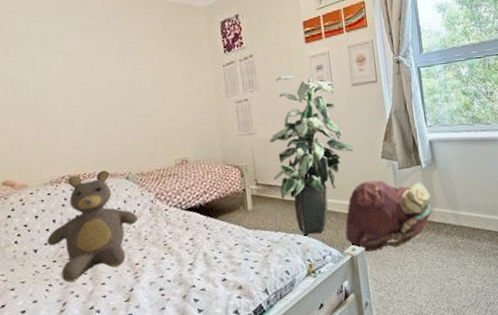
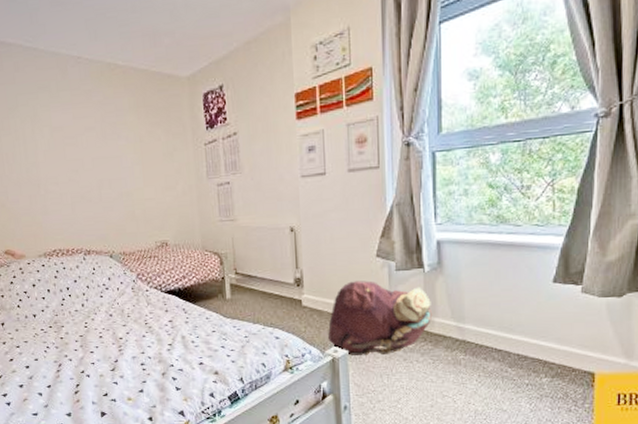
teddy bear: present [46,170,139,283] -> none [43,246,122,347]
indoor plant: present [269,74,354,235] -> none [251,155,344,331]

